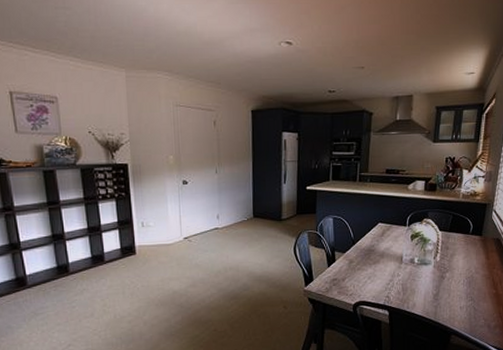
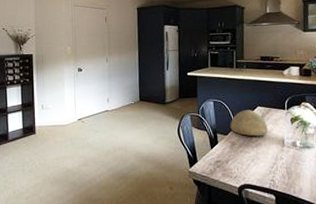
bowl: none [349,226,387,254] -> present [230,110,268,137]

